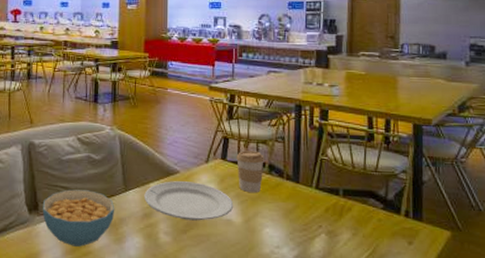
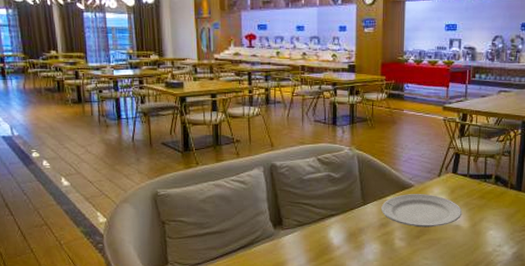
cereal bowl: present [42,189,115,247] -> none [286,205,355,255]
coffee cup: present [236,150,264,194] -> none [466,164,491,202]

